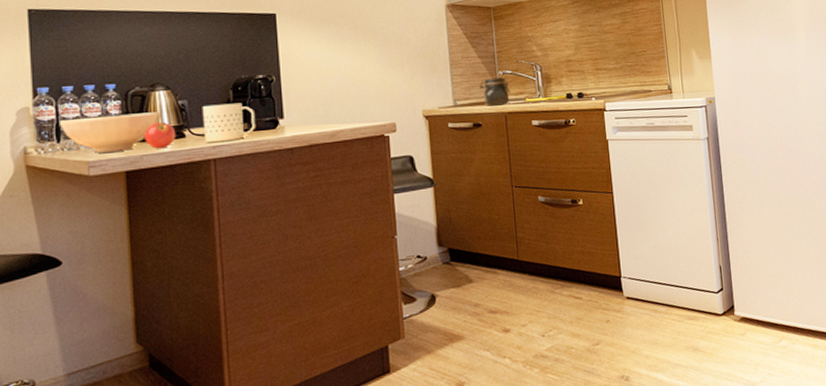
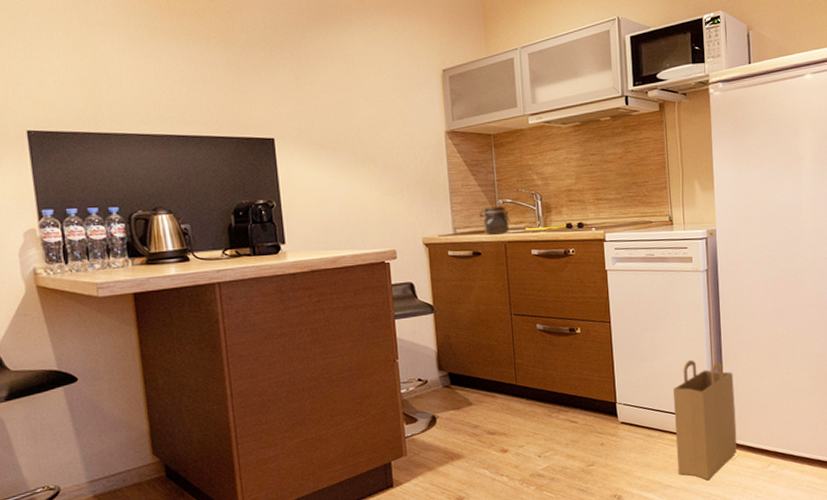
bowl: present [58,111,162,153] -> none [65,235,166,275]
fruit: present [145,122,176,149] -> none [150,246,181,272]
mug: present [202,102,256,143] -> none [204,227,259,267]
shopping bag: none [679,230,747,358] -> present [673,360,737,481]

